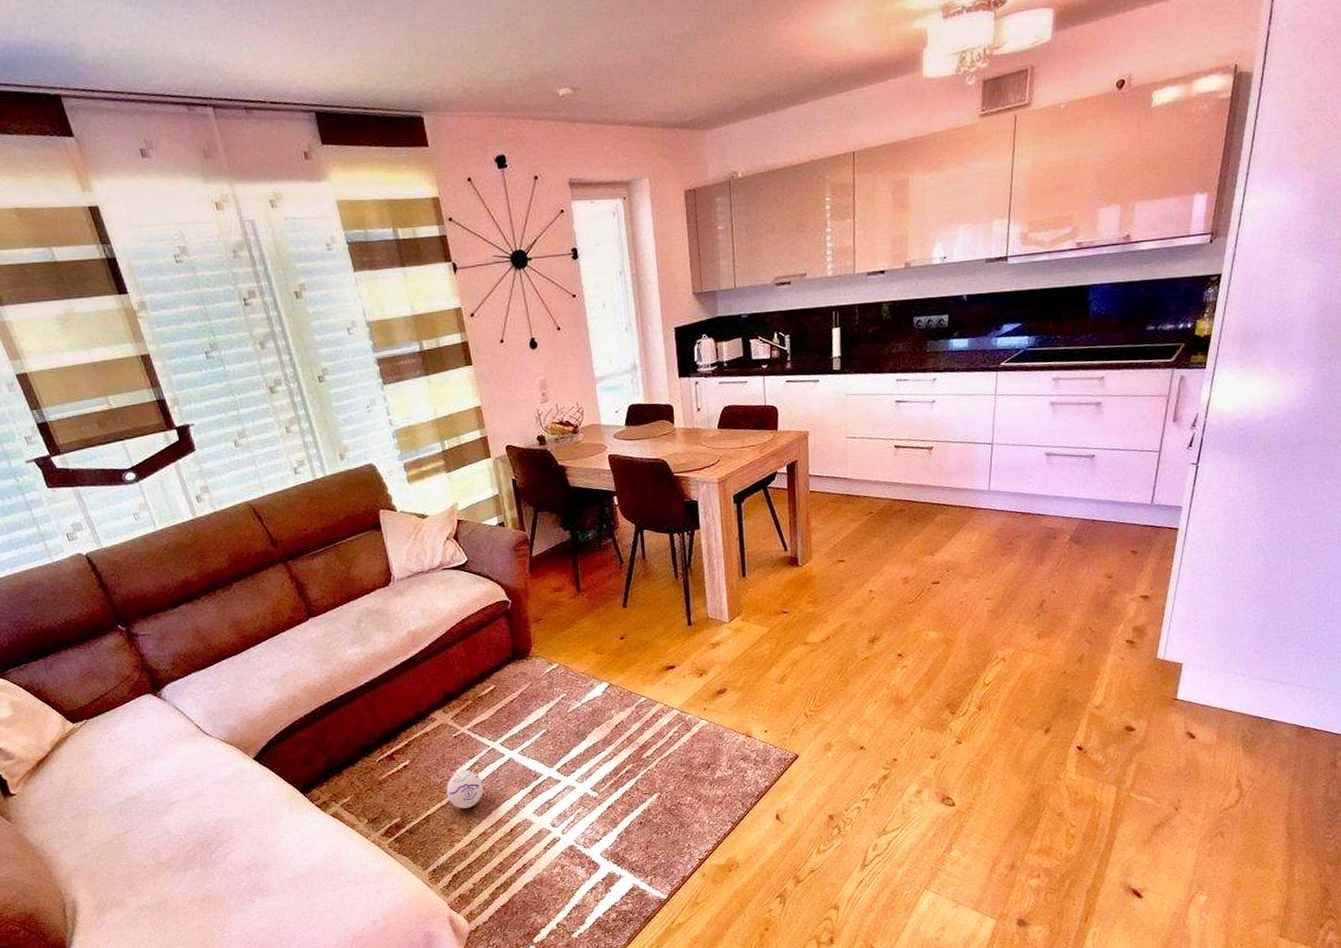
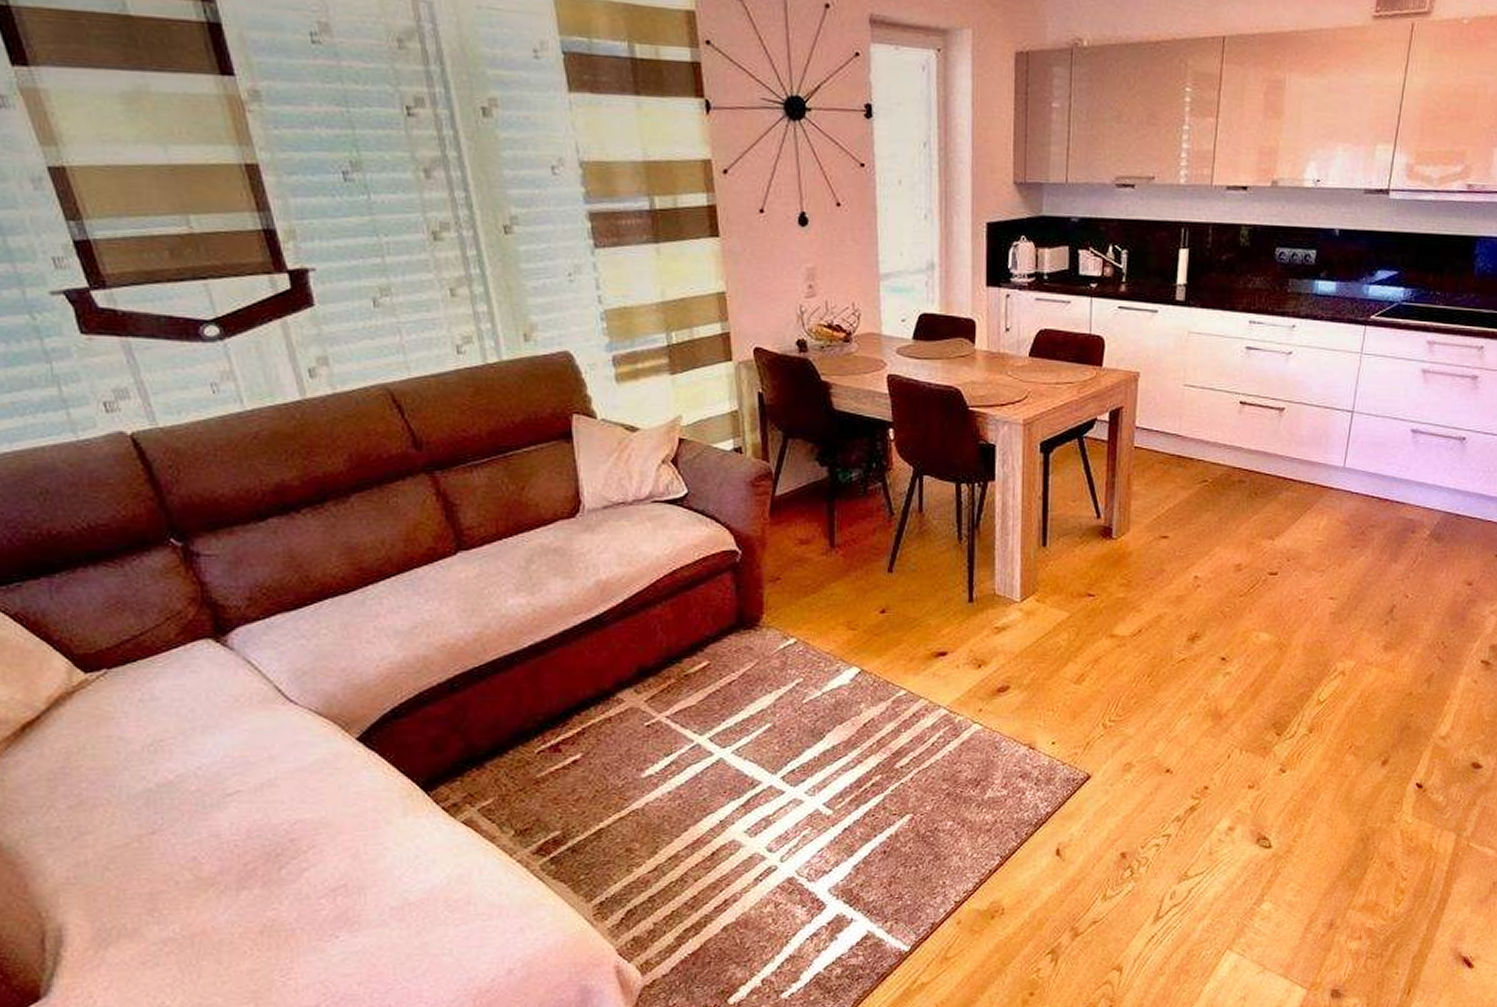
ball: present [446,770,484,809] -> none [629,771,681,822]

